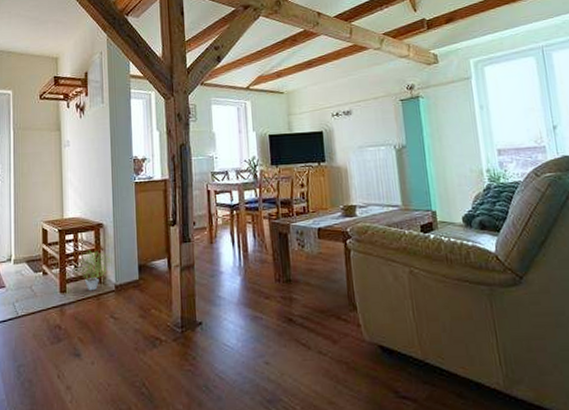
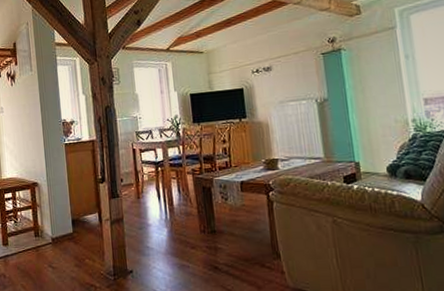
potted plant: present [78,249,111,291] -> none [17,206,47,244]

